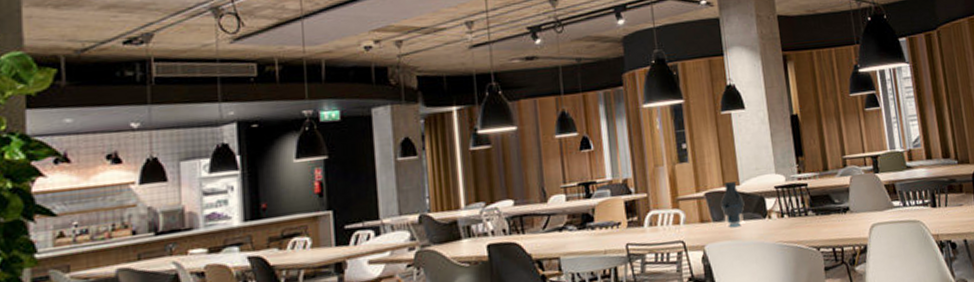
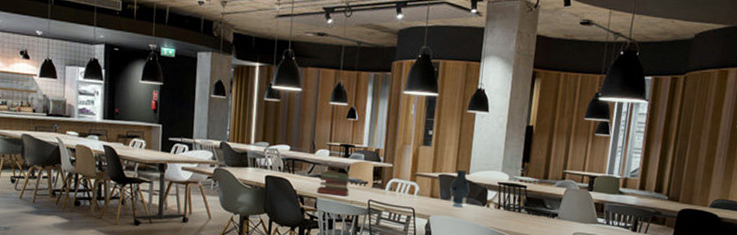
books: none [558,217,601,251] -> present [317,171,350,197]

